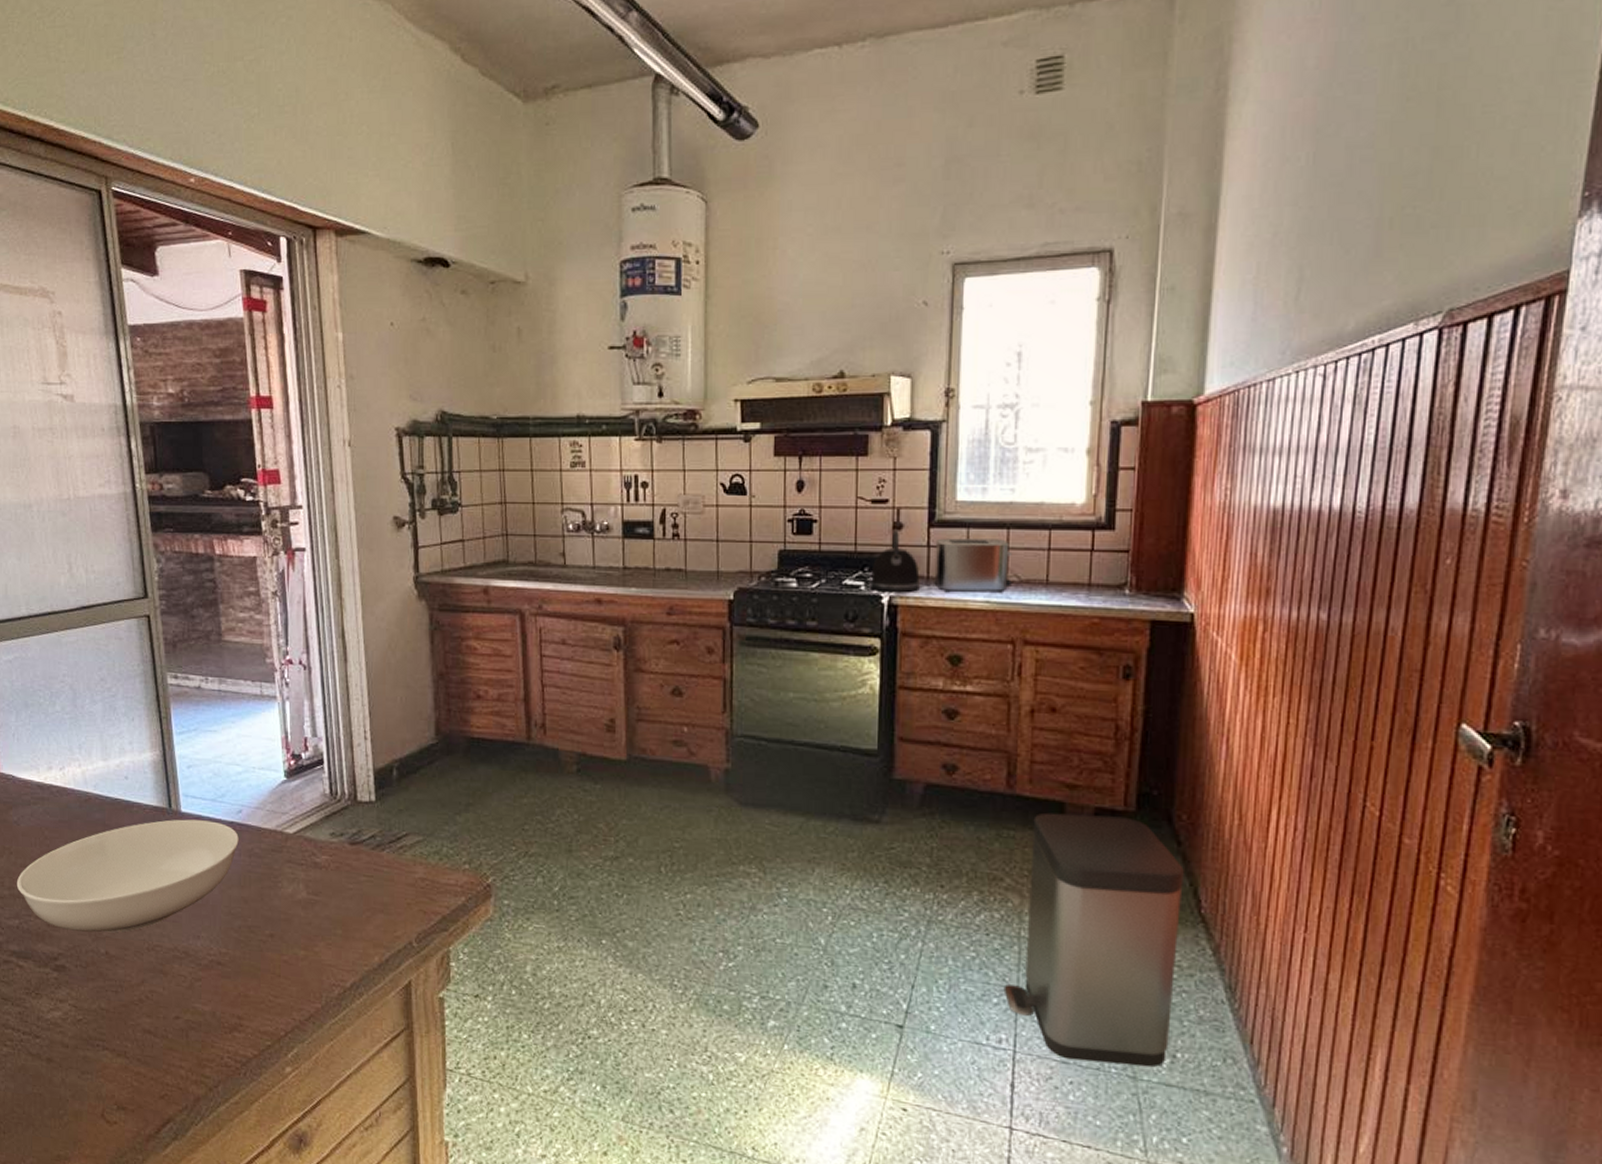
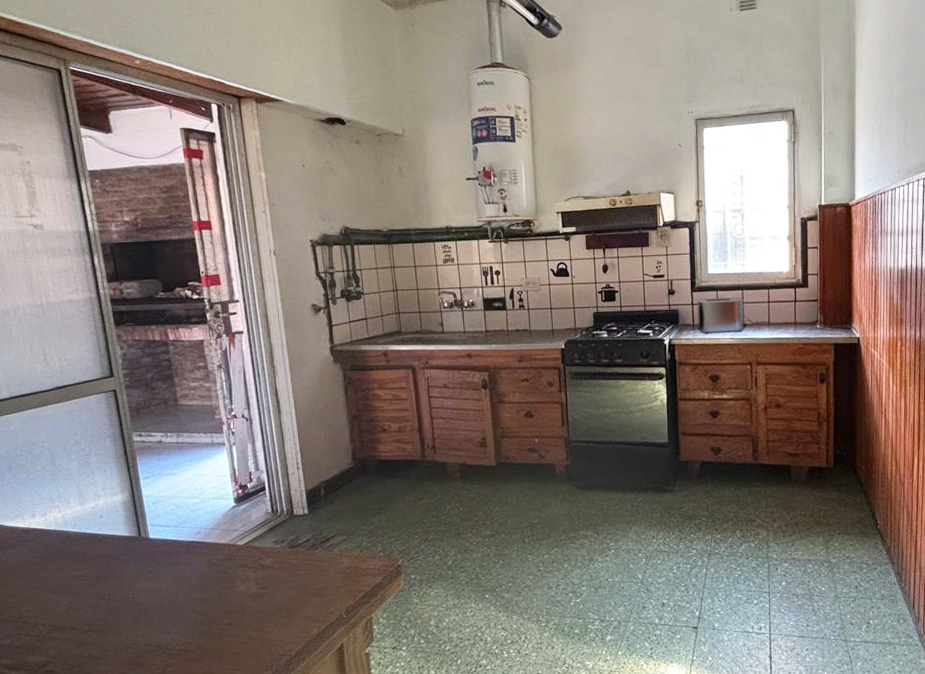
bowl: present [16,819,239,933] -> none [6,542,199,642]
kettle: present [869,528,920,593] -> none [655,293,689,337]
pedal bin: present [1003,812,1184,1067] -> none [760,471,866,634]

